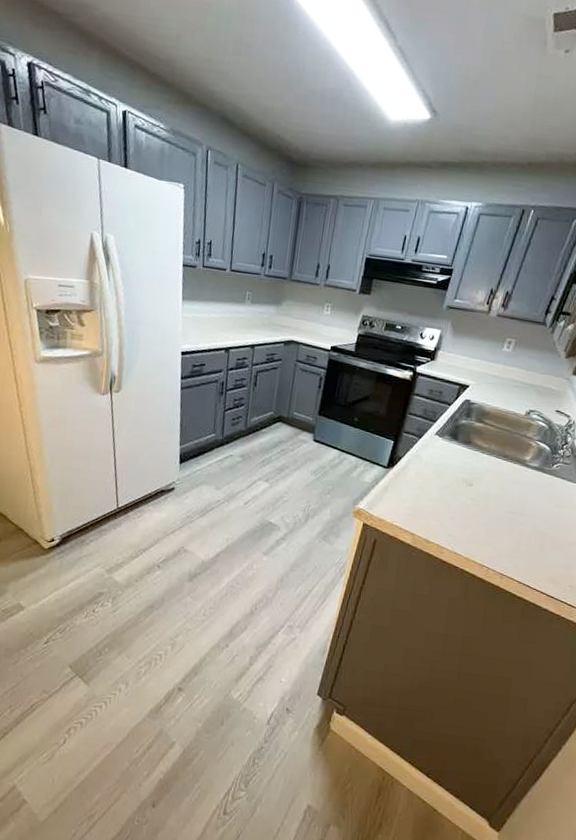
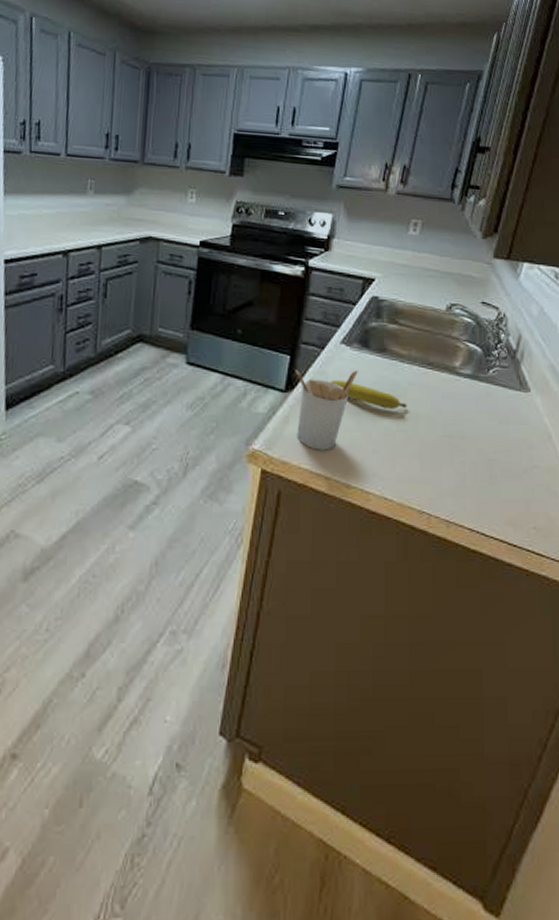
utensil holder: none [392,452,446,514] -> present [295,369,358,450]
fruit: none [423,462,482,488] -> present [330,379,407,409]

